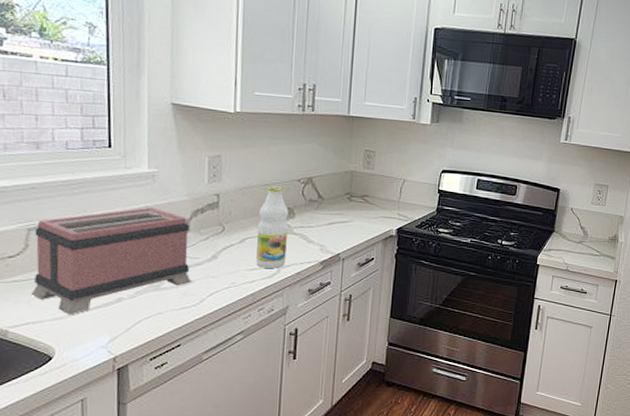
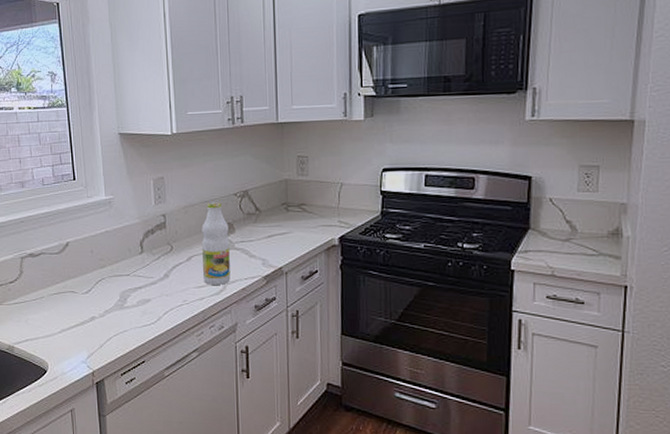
toaster: present [31,207,191,315] -> none [26,231,148,333]

